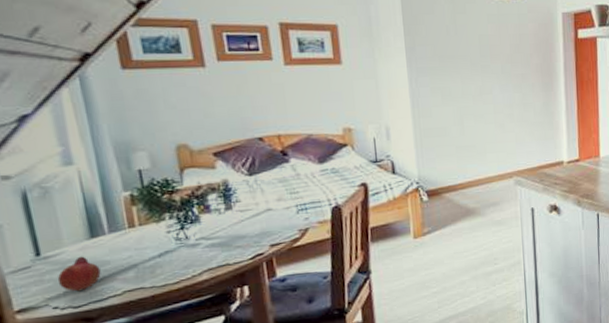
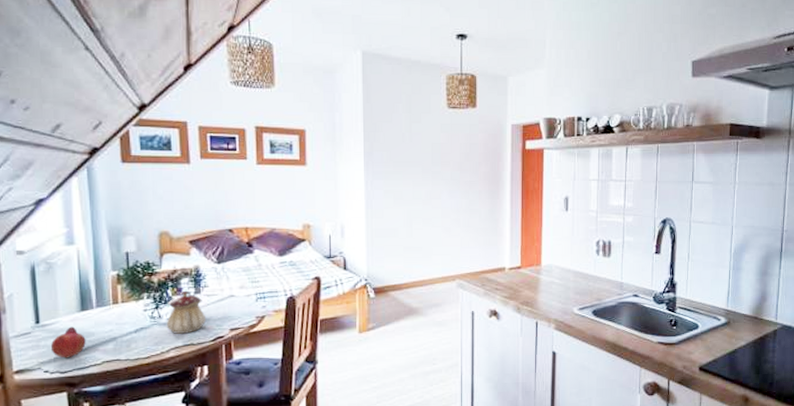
teapot: none [194,207,242,255] -> present [166,290,207,334]

